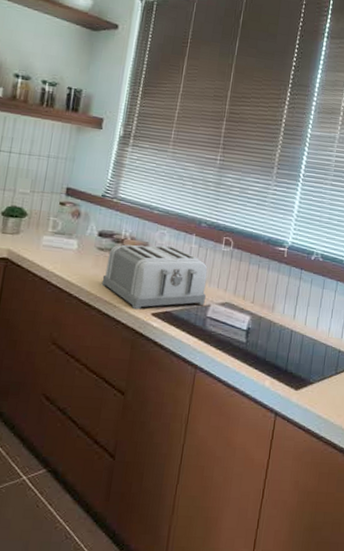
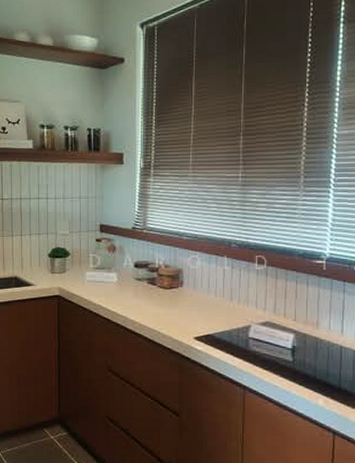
toaster: present [101,244,208,310] -> none [144,270,245,335]

